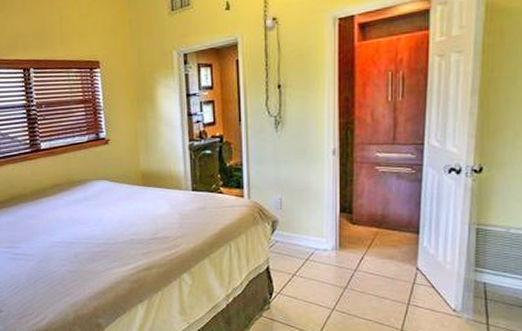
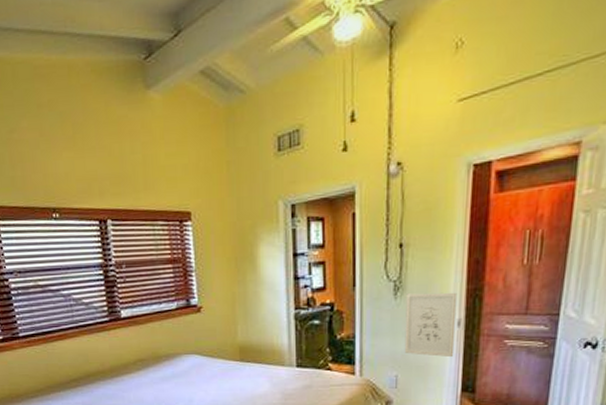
wall art: none [286,125,331,182] -> present [404,292,458,358]

